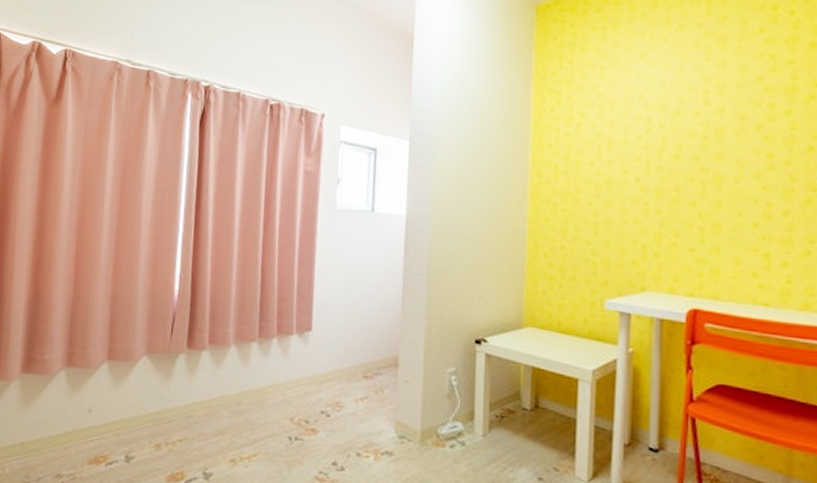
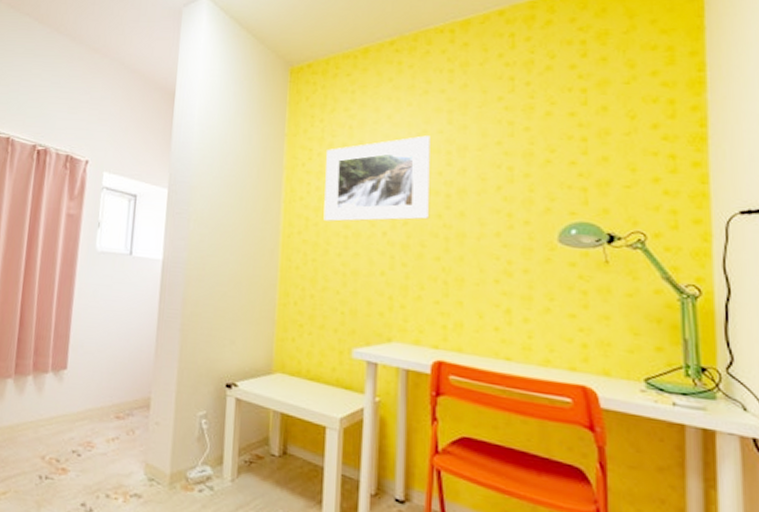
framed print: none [573,74,687,169] -> present [323,135,431,222]

